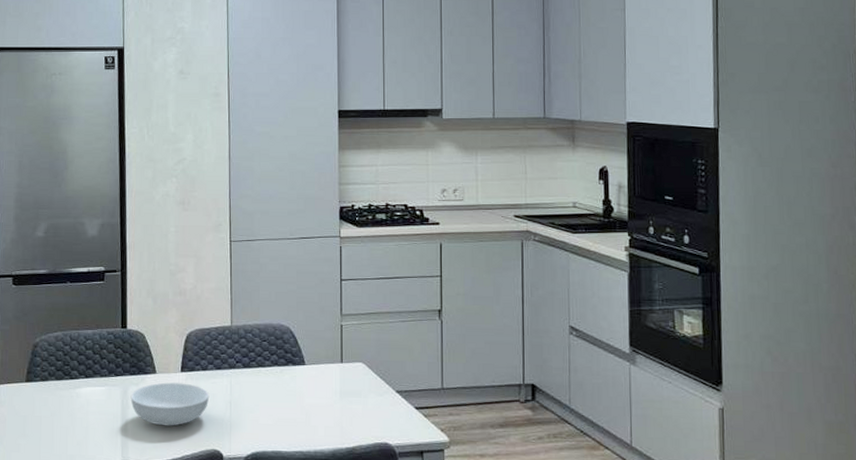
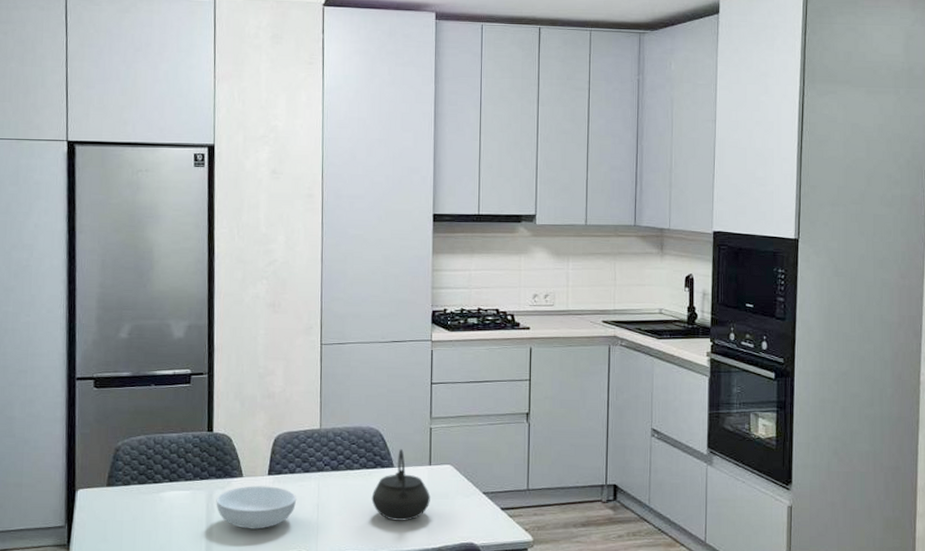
kettle: none [283,345,343,420] -> present [371,448,430,521]

